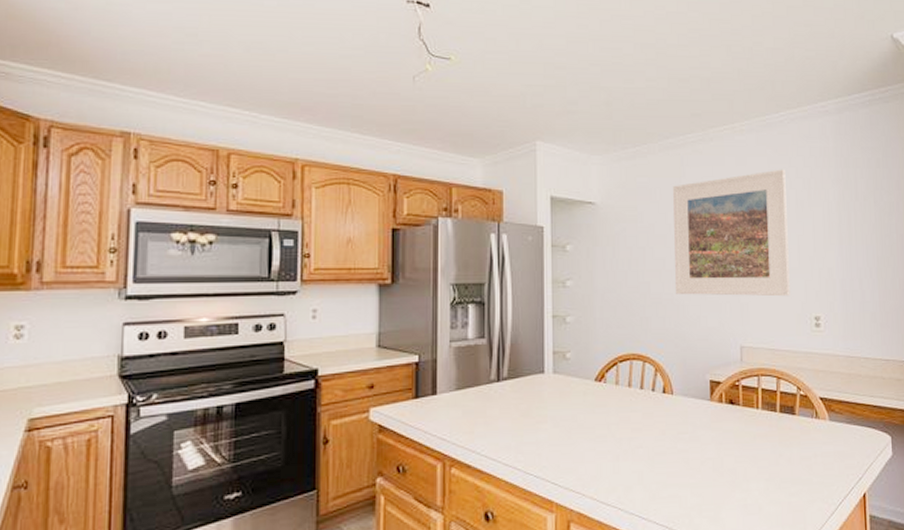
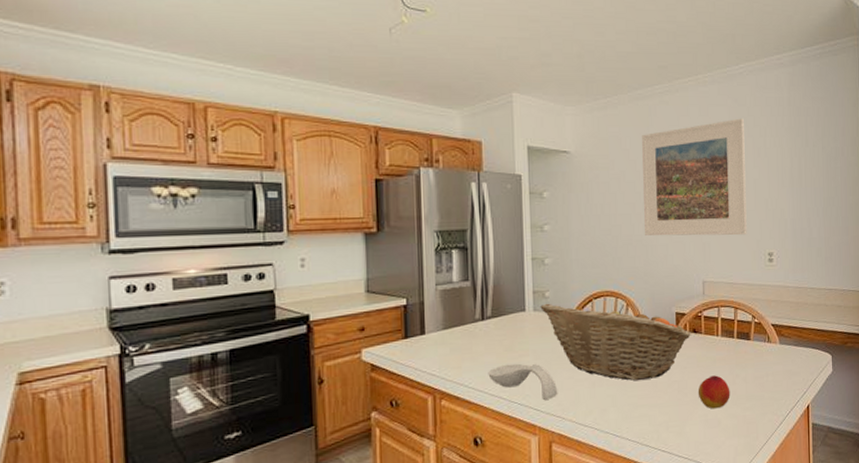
spoon rest: none [502,430,578,474] -> present [488,363,558,401]
fruit basket: none [560,365,729,457] -> present [540,303,692,381]
peach: none [735,453,773,493] -> present [698,375,730,409]

